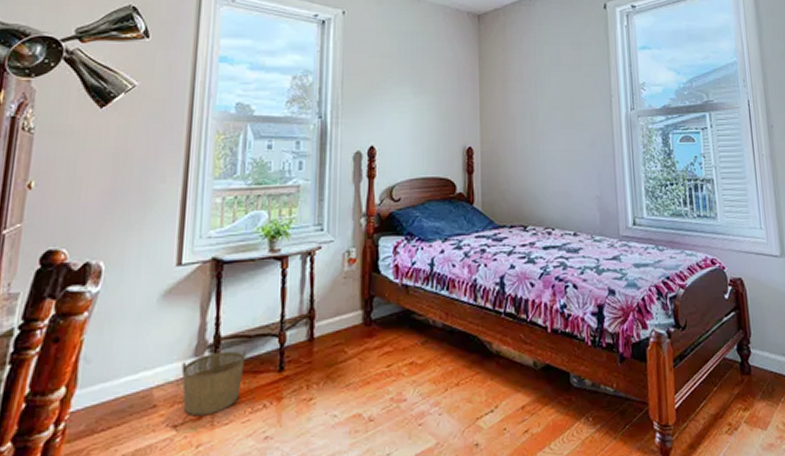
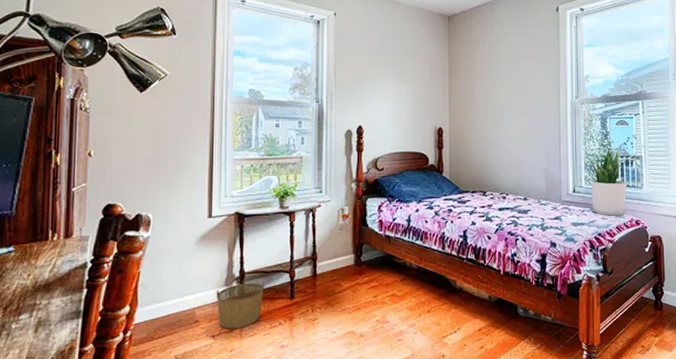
planter: none [647,172,698,254] -> present [586,150,627,216]

